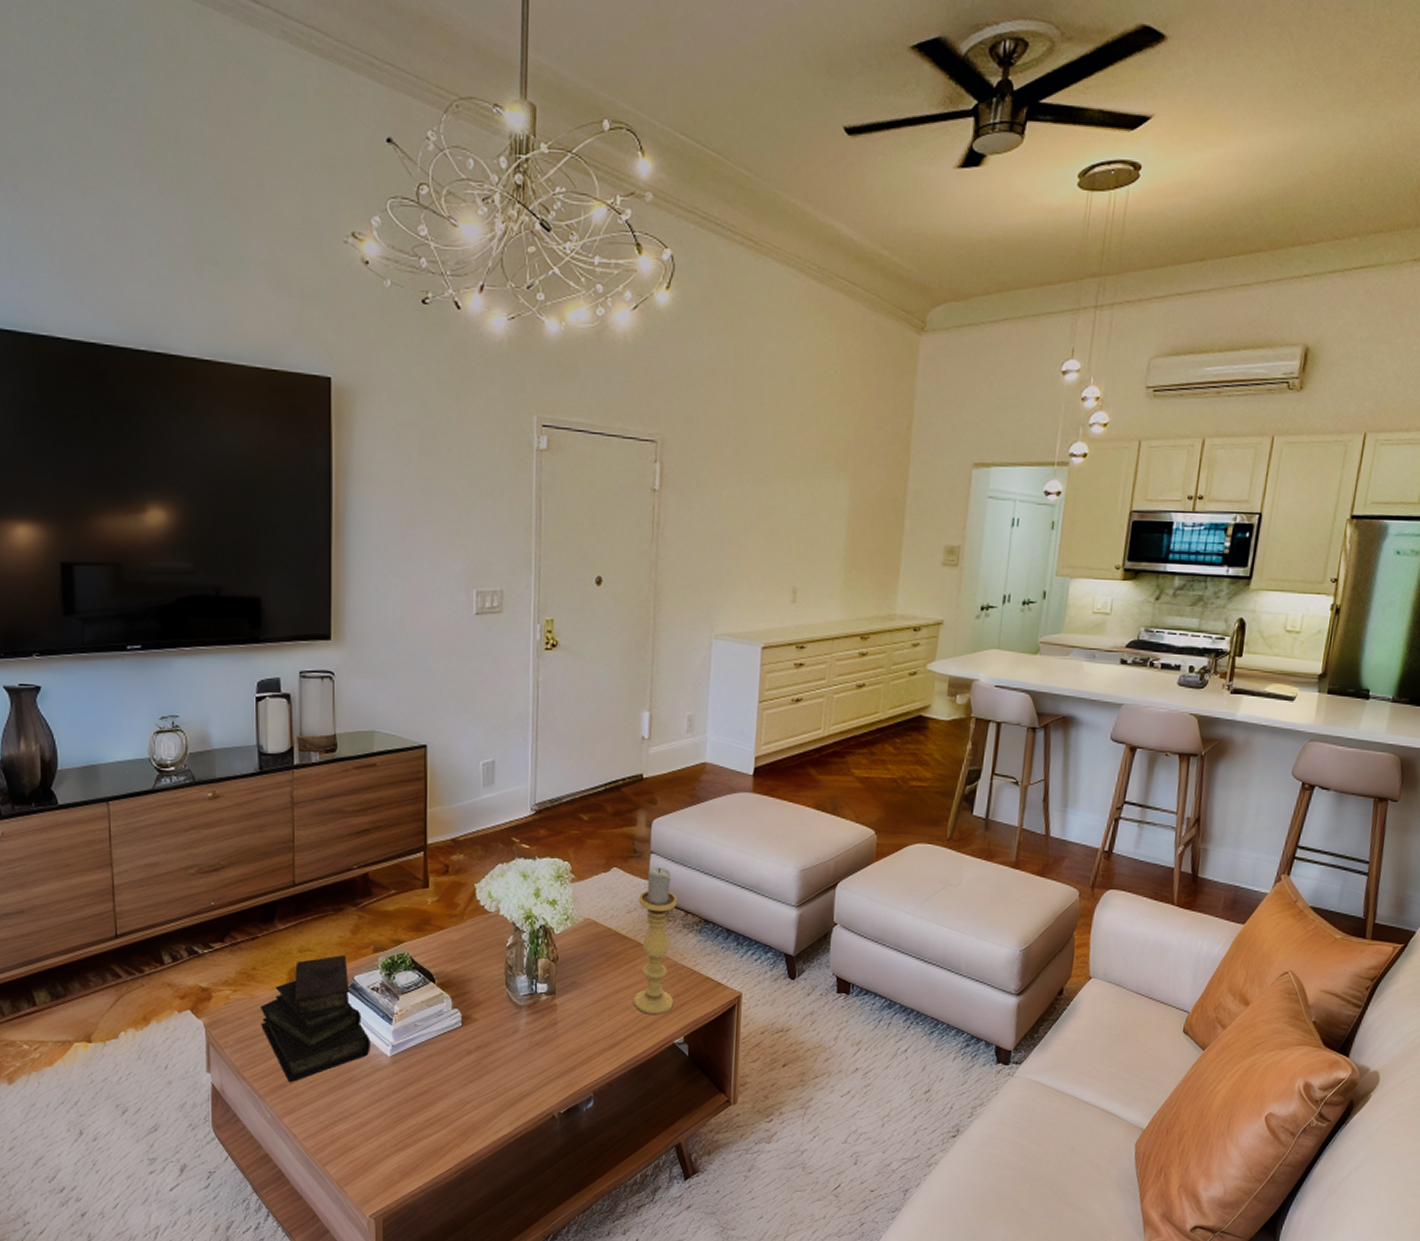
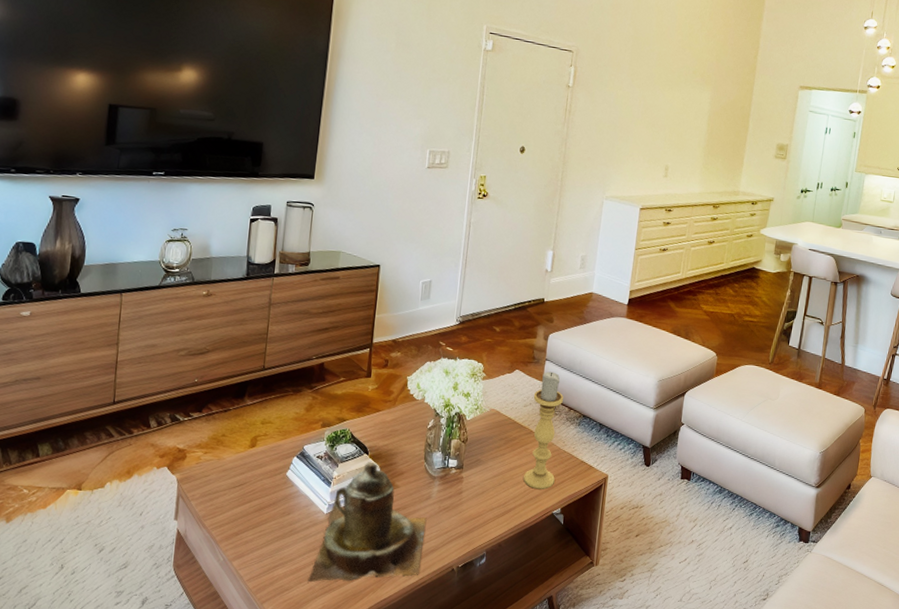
diary: present [259,955,371,1083] -> none [223,428,312,532]
teapot: none [376,991,516,1138] -> present [308,462,427,582]

